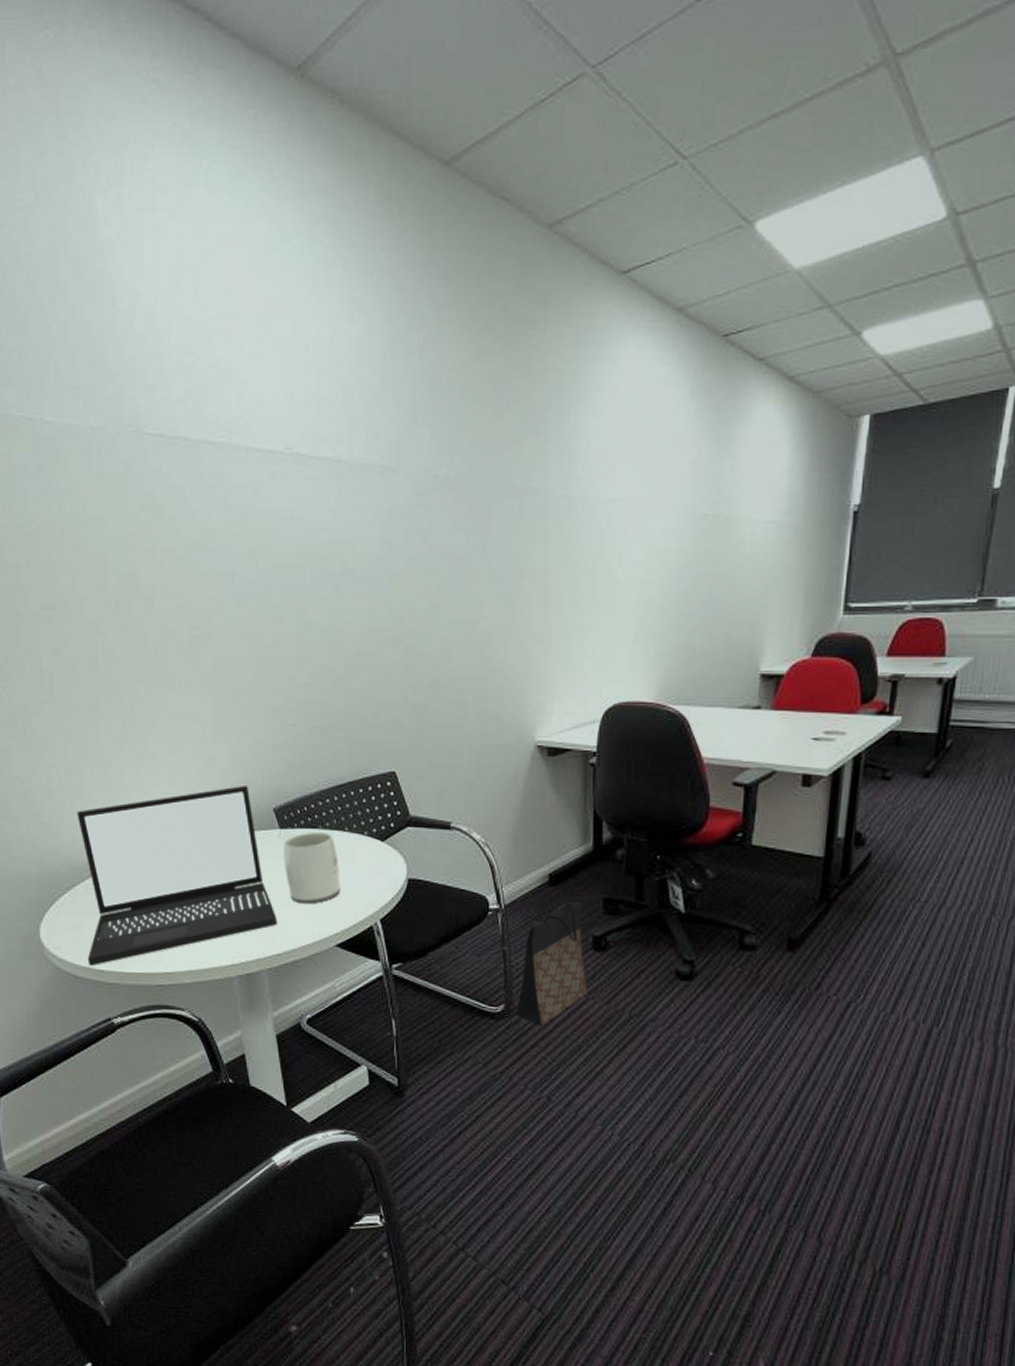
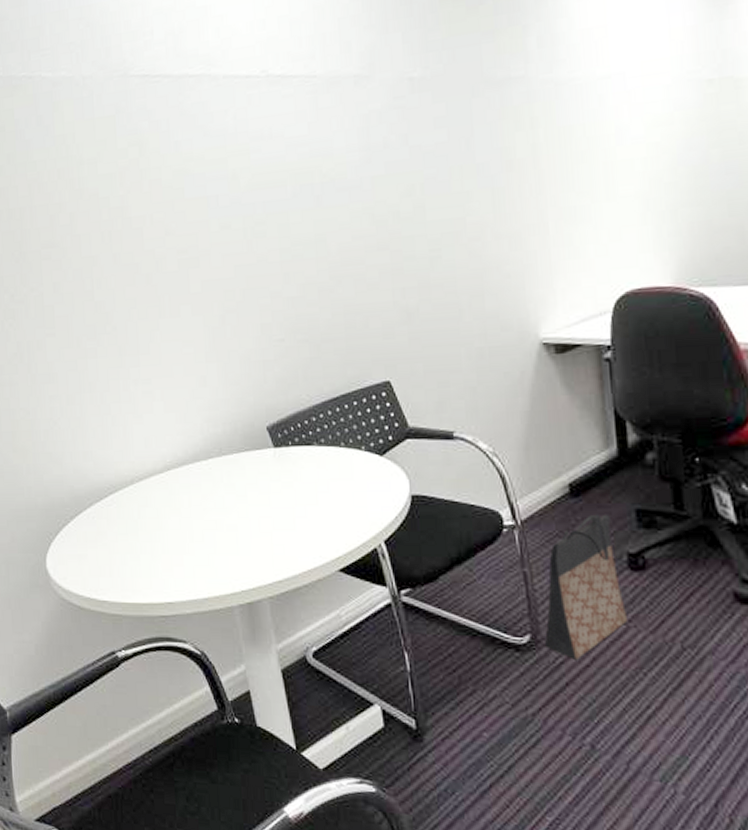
laptop: present [76,784,277,967] -> none [78,404,277,597]
mug: present [284,831,341,904] -> none [279,448,340,526]

